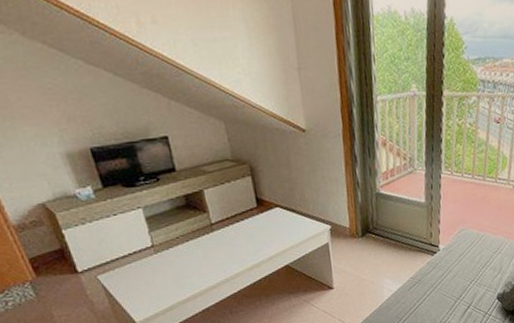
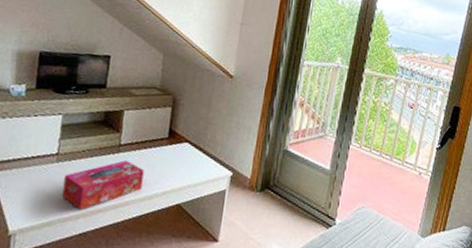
tissue box: none [167,237,247,291] -> present [61,160,145,211]

